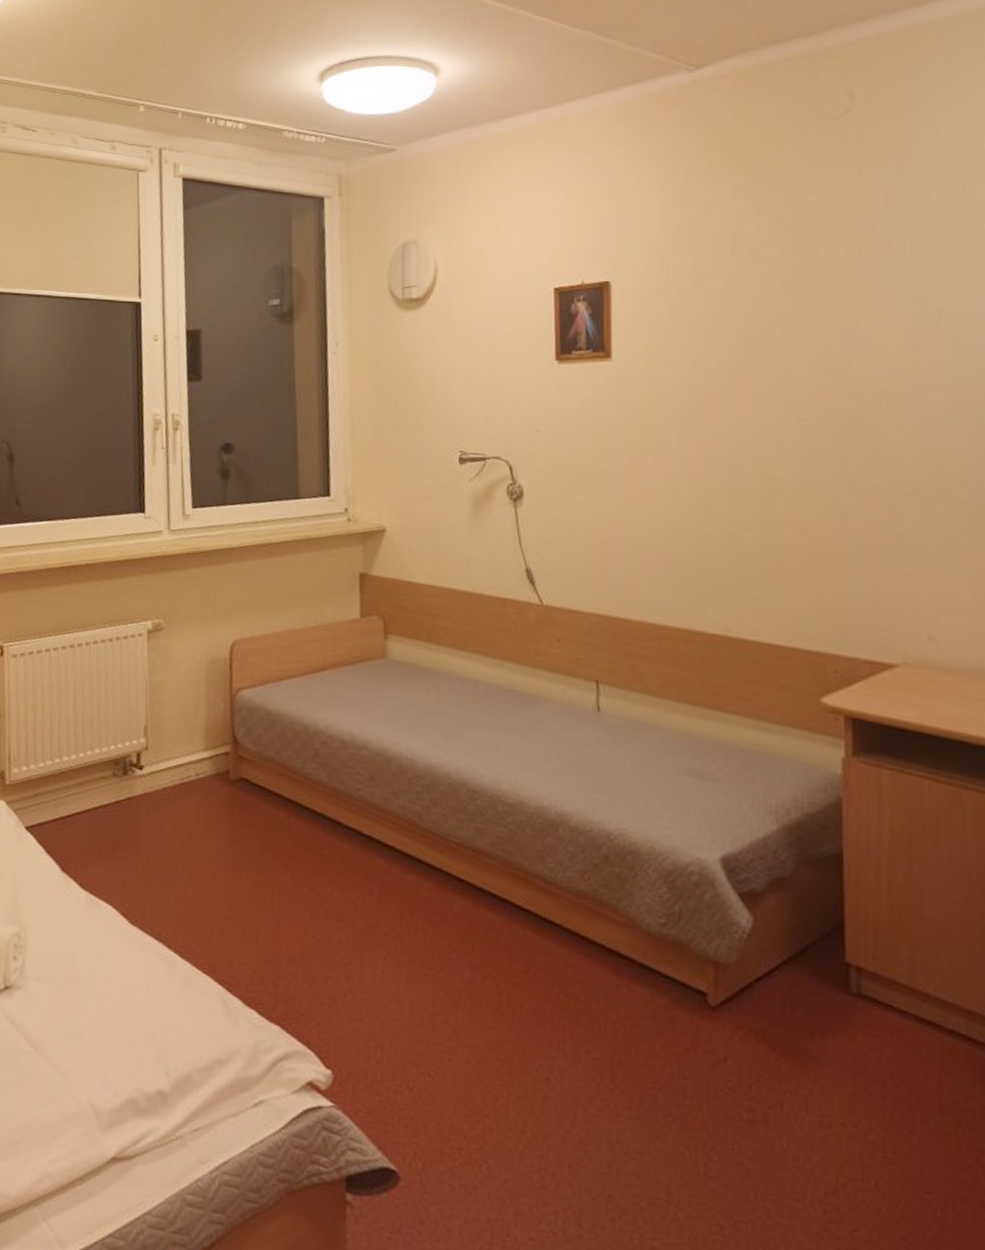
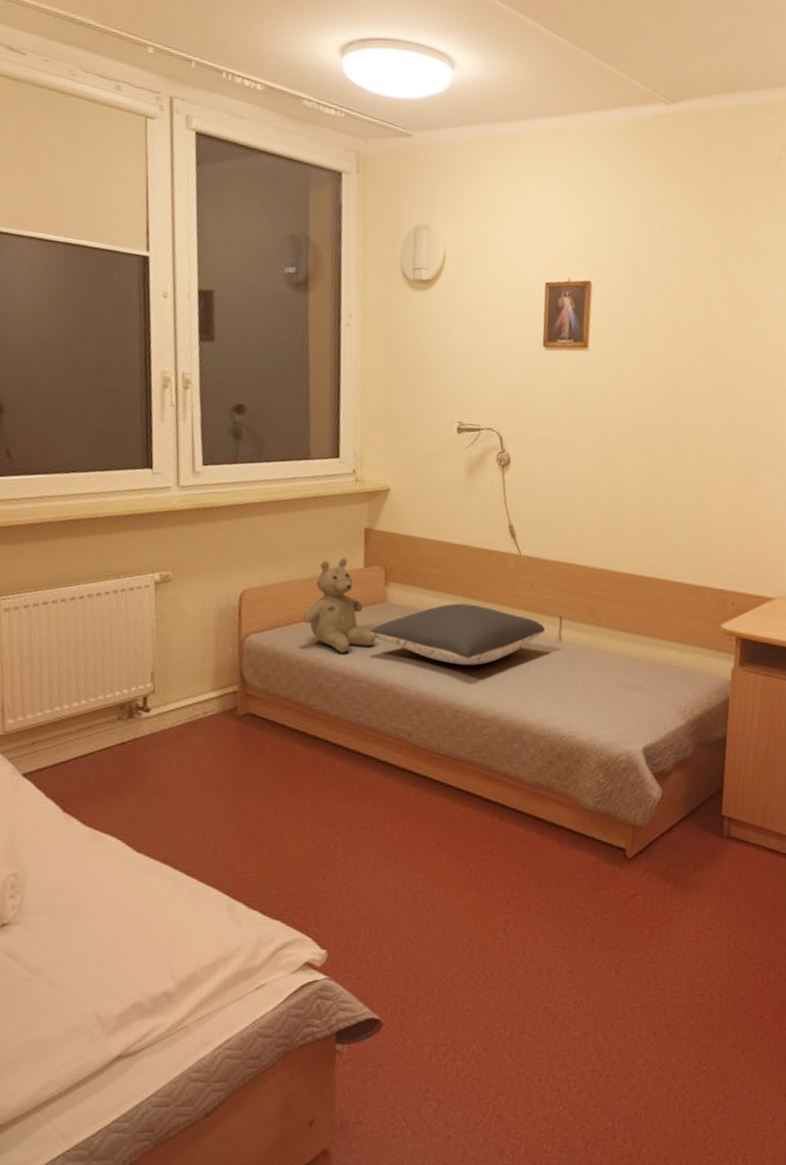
teddy bear: none [296,606,376,714] -> present [303,558,376,653]
pillow: none [369,661,579,737] -> present [370,603,546,665]

